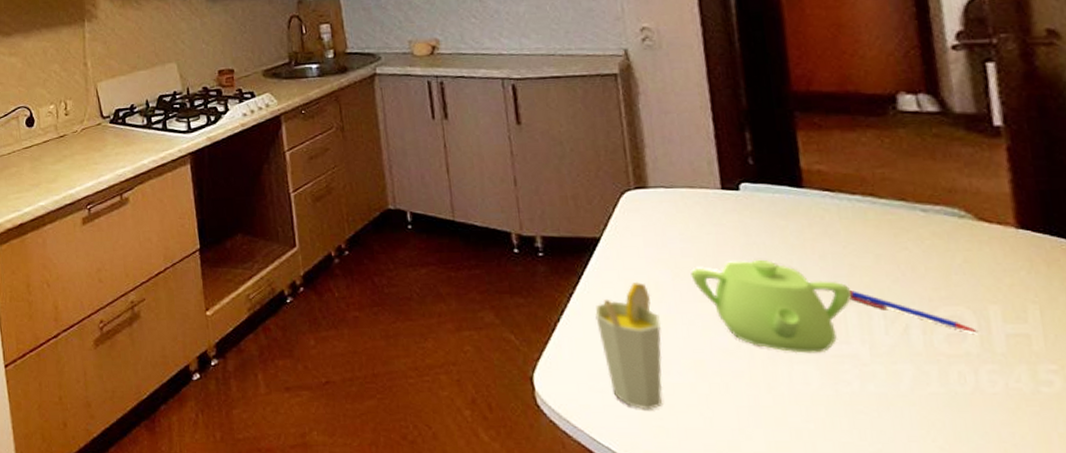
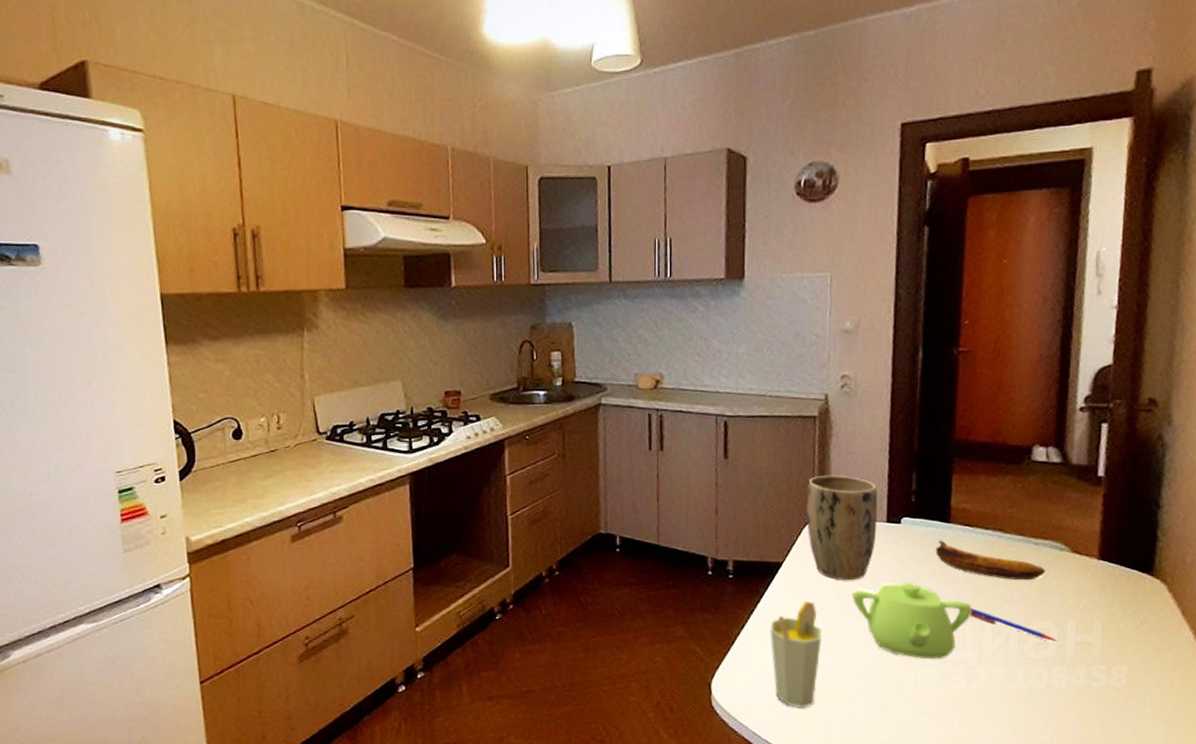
plant pot: none [617,137,711,258] -> present [806,475,878,581]
banana: none [789,208,945,256] -> present [935,540,1046,580]

